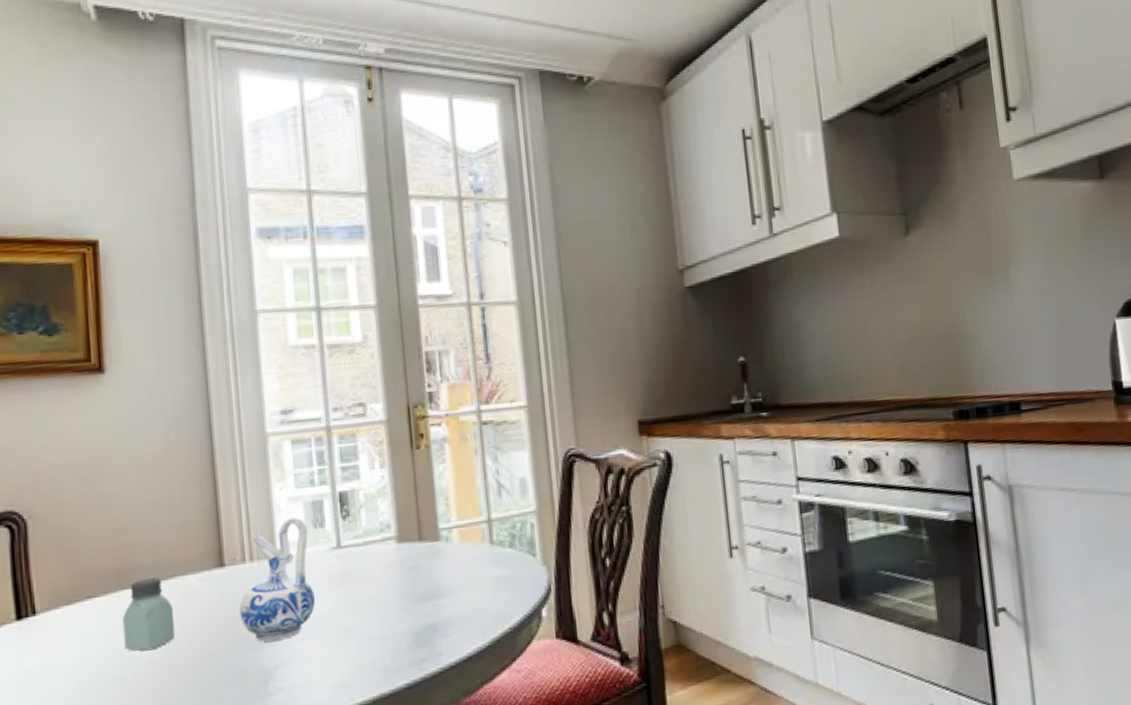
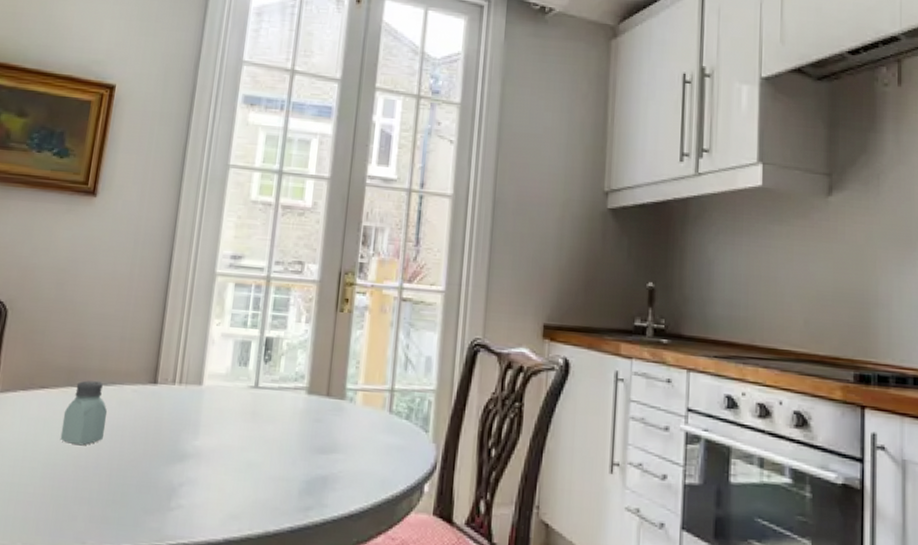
ceramic pitcher: present [239,517,315,642] -> none [160,352,233,461]

